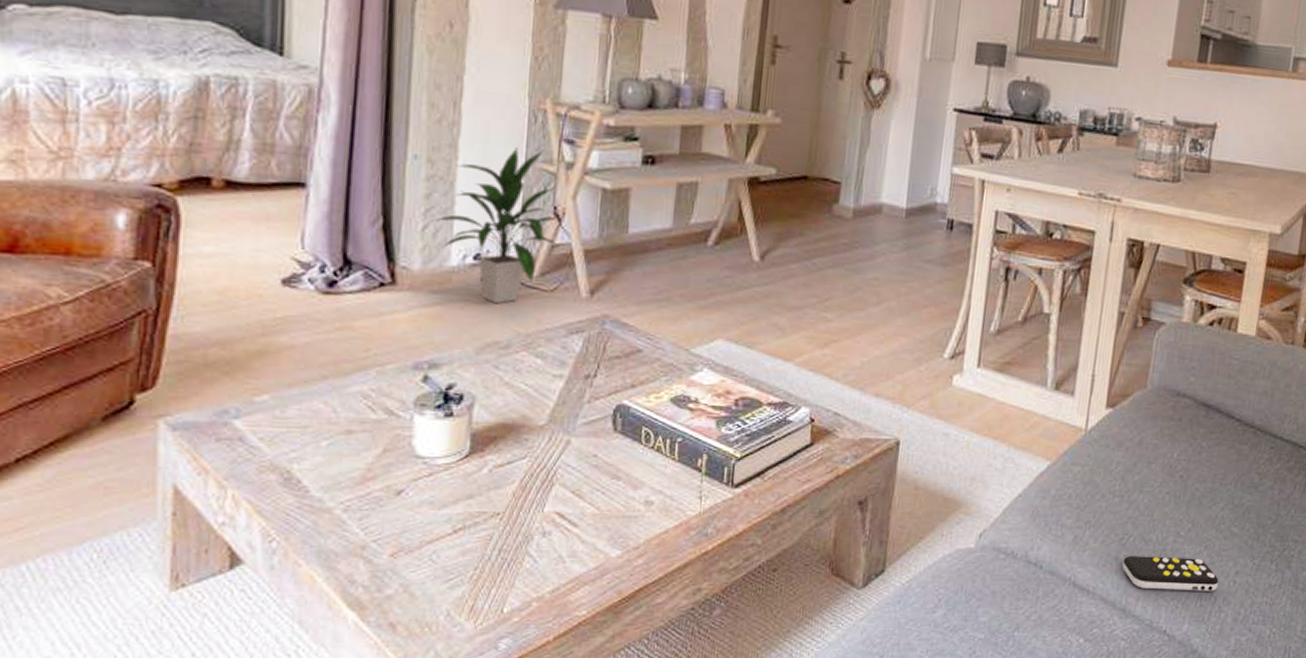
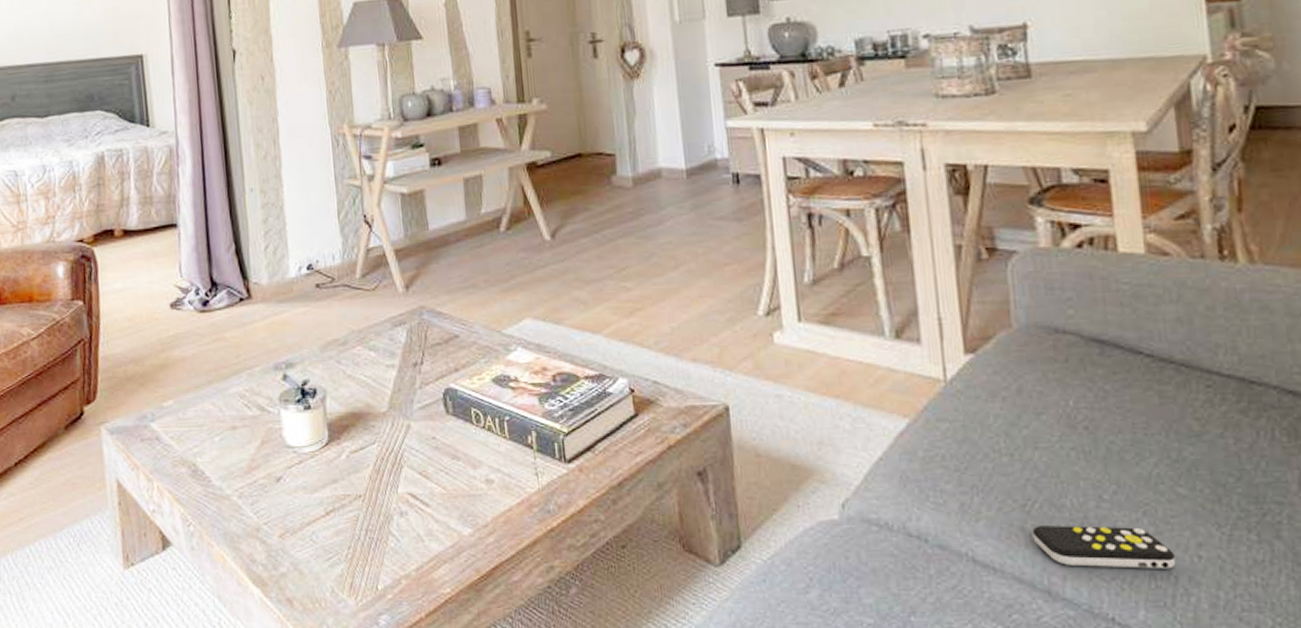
indoor plant: present [433,147,560,304] -> none [272,166,374,306]

